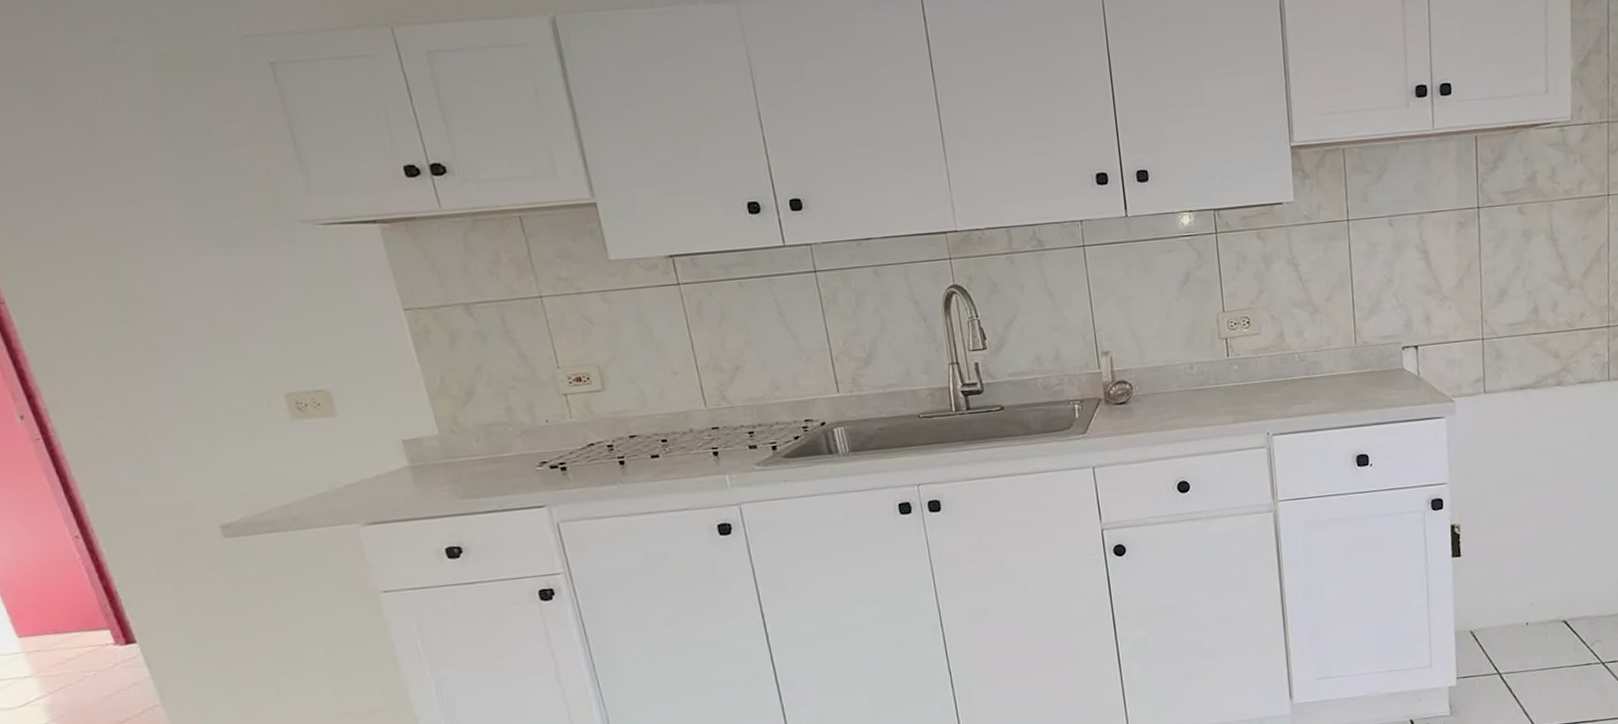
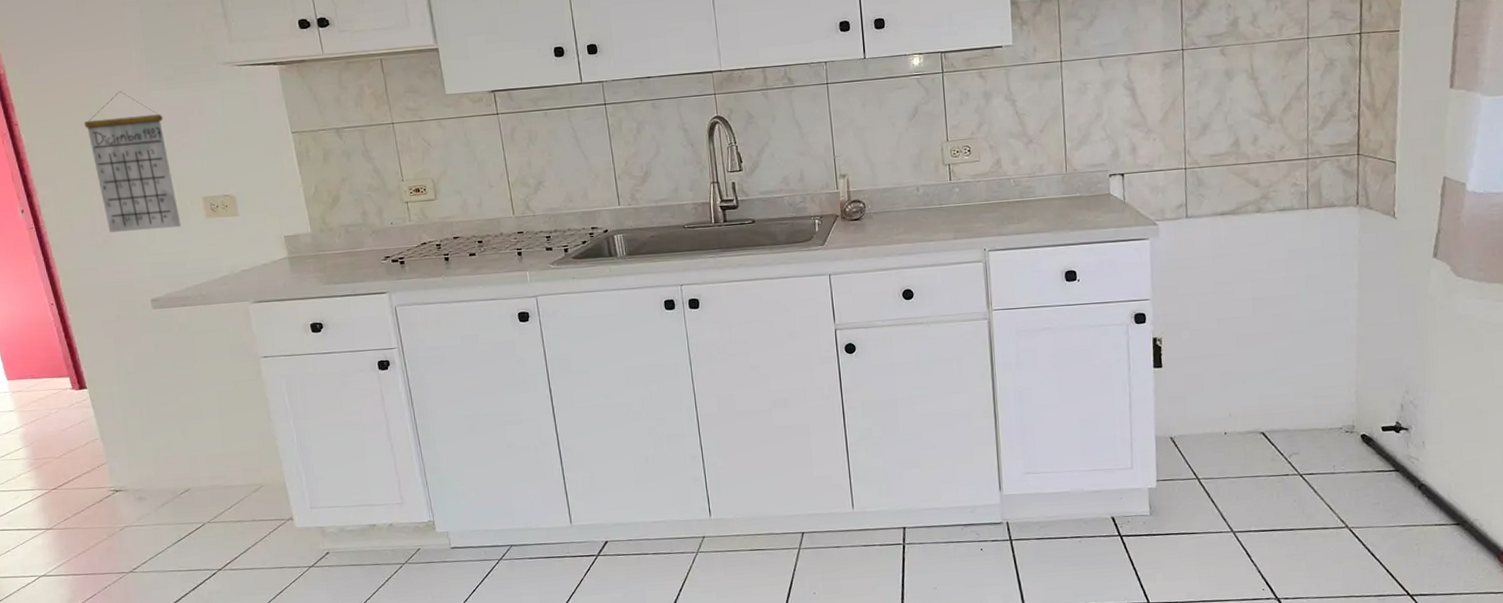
calendar: none [104,257,257,442] -> present [84,90,181,233]

